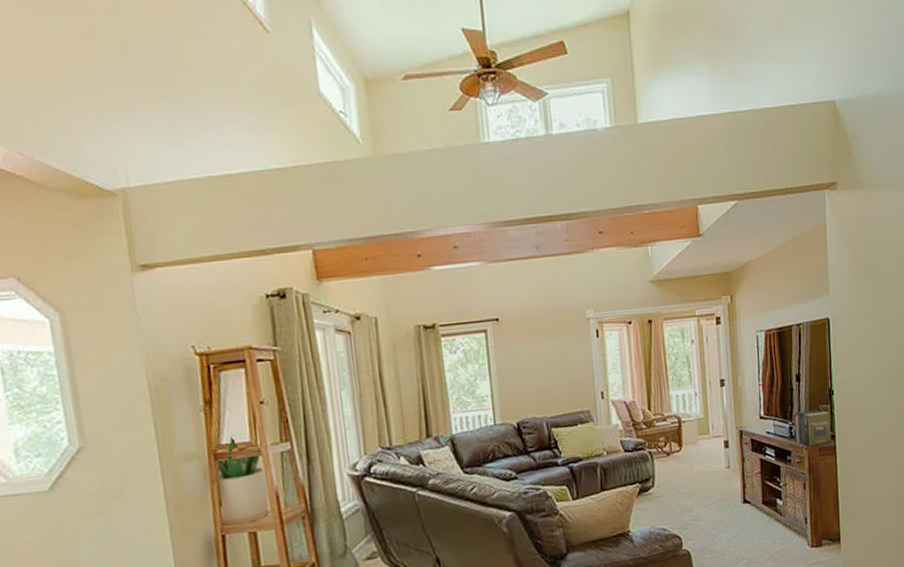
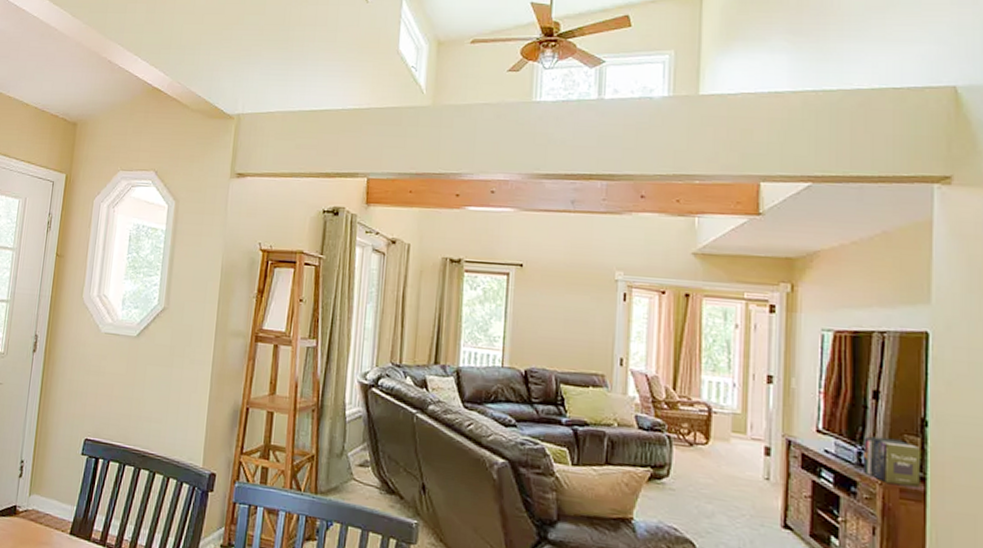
planter: present [214,436,269,526] -> none [247,324,292,403]

